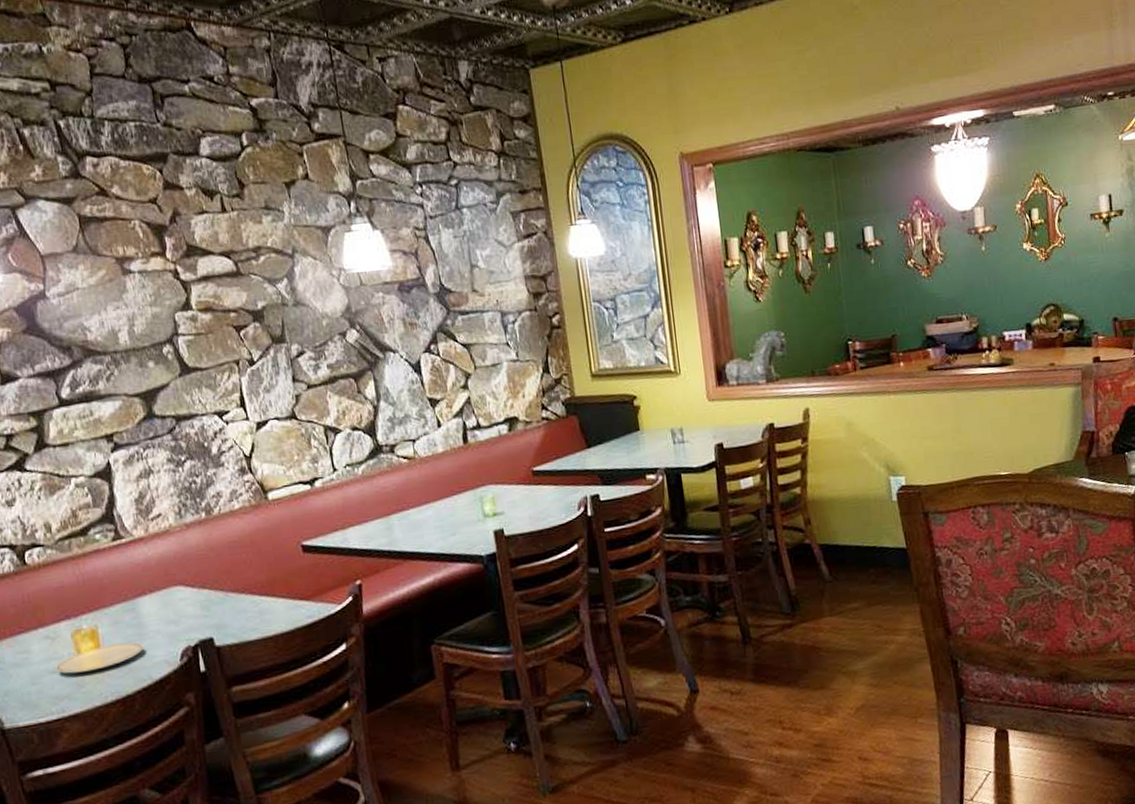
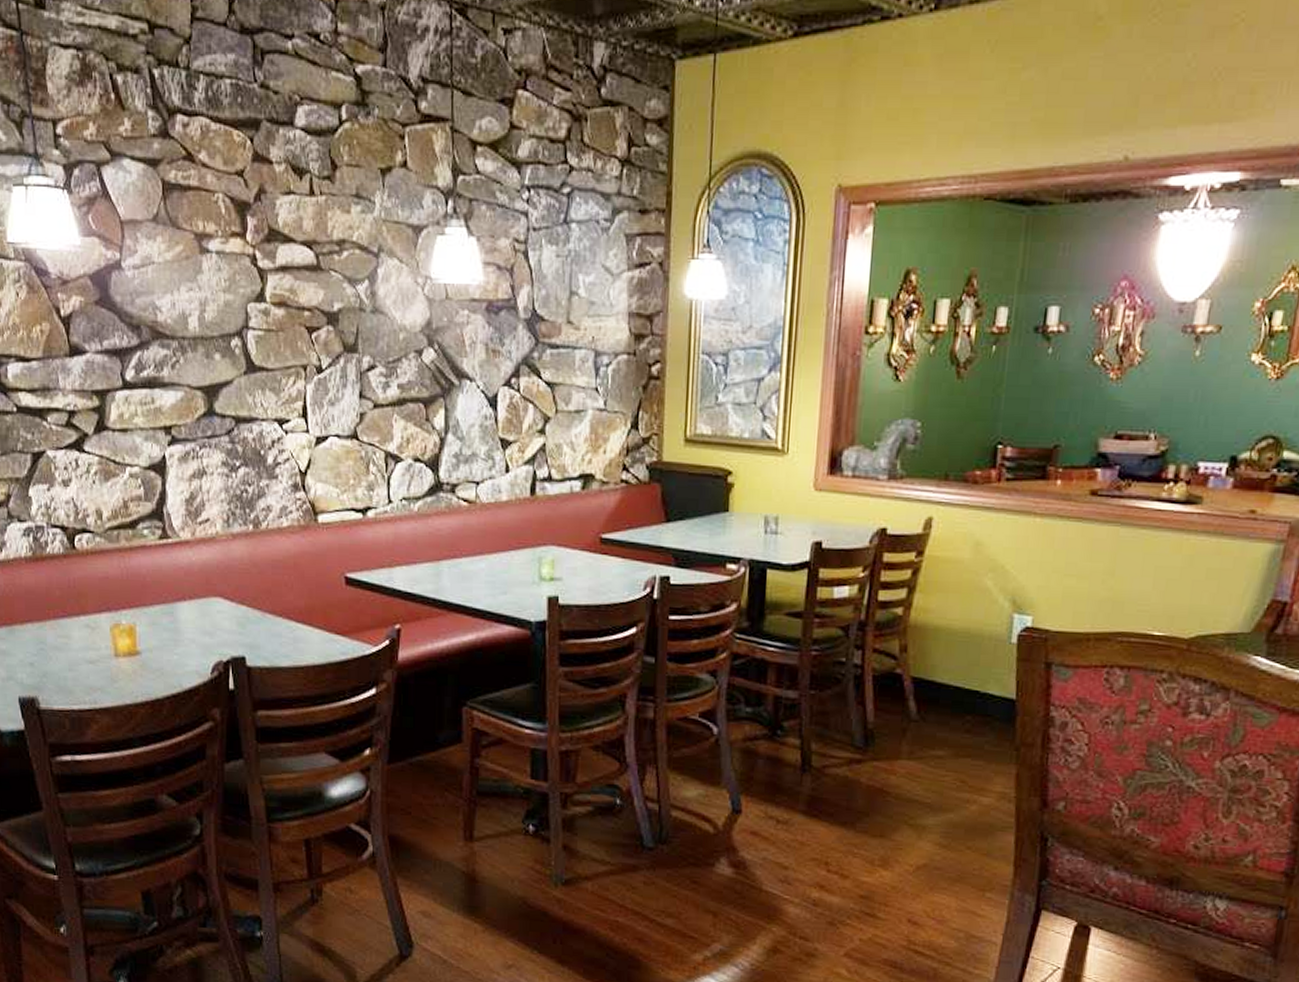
plate: present [55,642,143,674] -> none [92,644,177,668]

